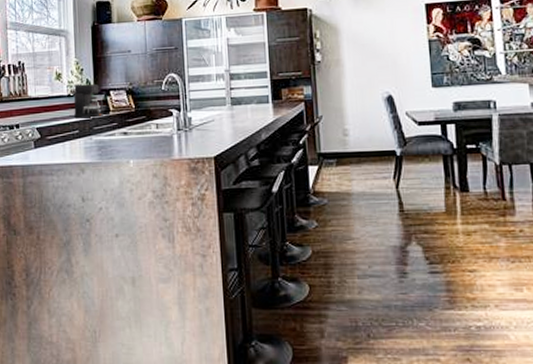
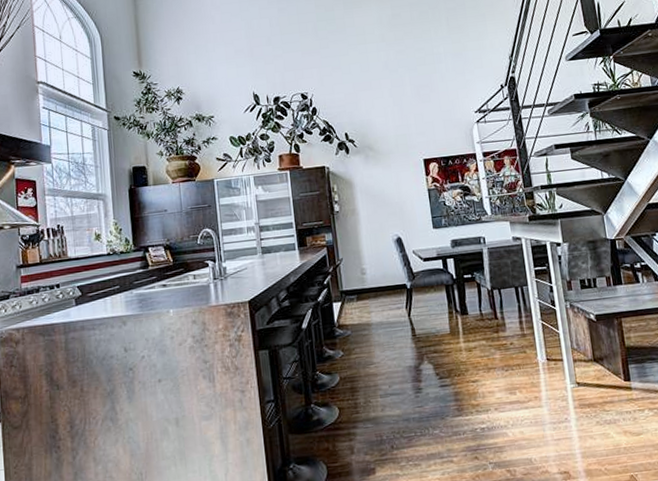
coffee maker: present [73,83,104,119] -> none [113,242,144,275]

